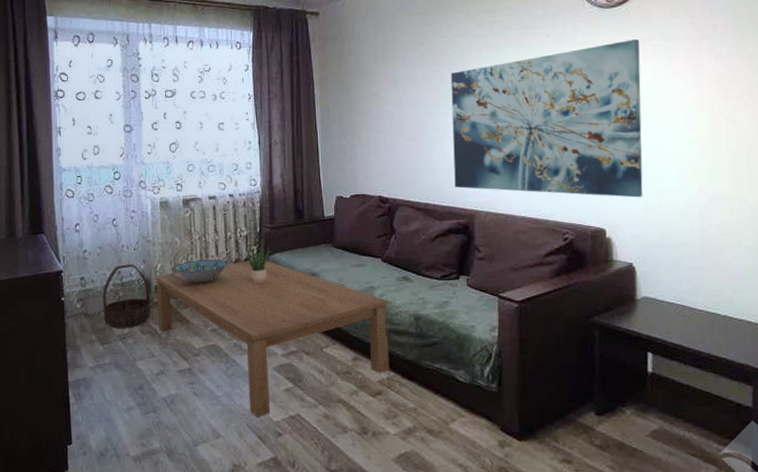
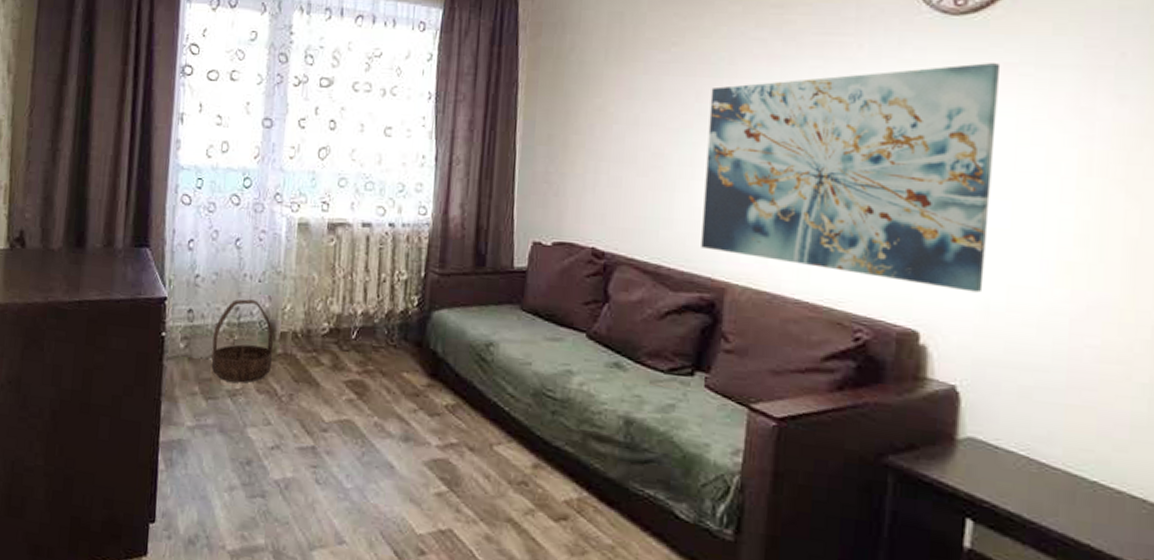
coffee table: present [156,260,390,419] -> none [279,313,589,527]
decorative bowl: present [174,260,227,283] -> none [308,305,376,337]
potted plant: present [244,239,271,284] -> none [401,288,437,348]

